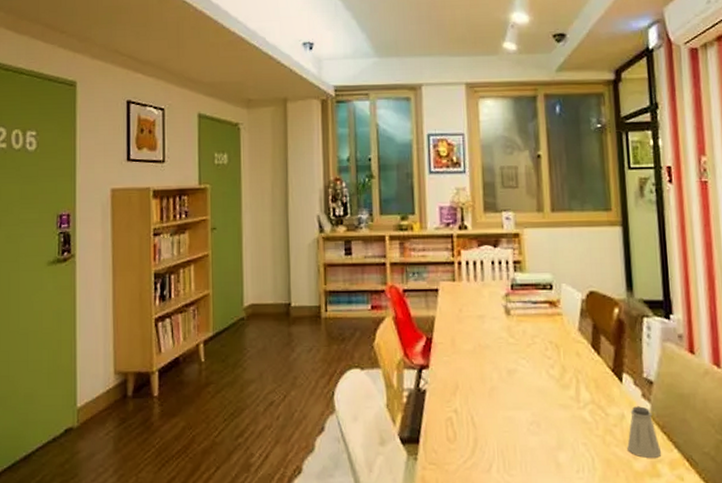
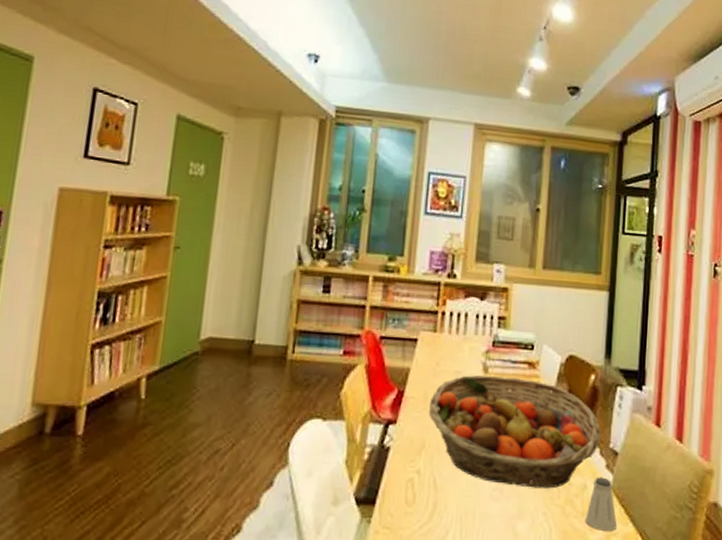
fruit basket: none [457,316,634,420] -> present [428,375,602,489]

